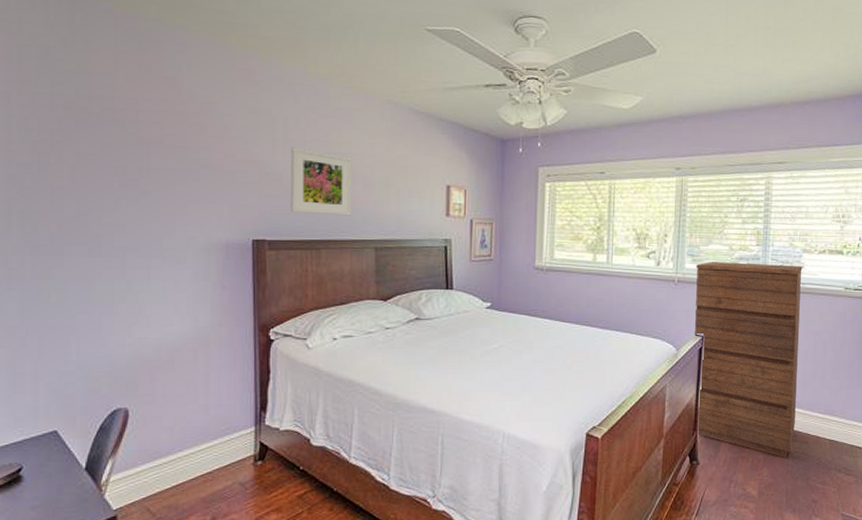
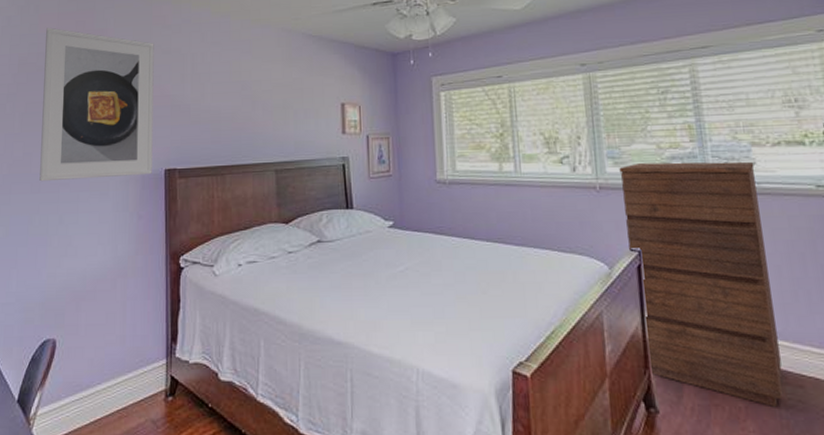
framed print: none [99,66,239,245] -> present [39,27,154,182]
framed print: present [291,147,352,216] -> none [198,80,252,141]

